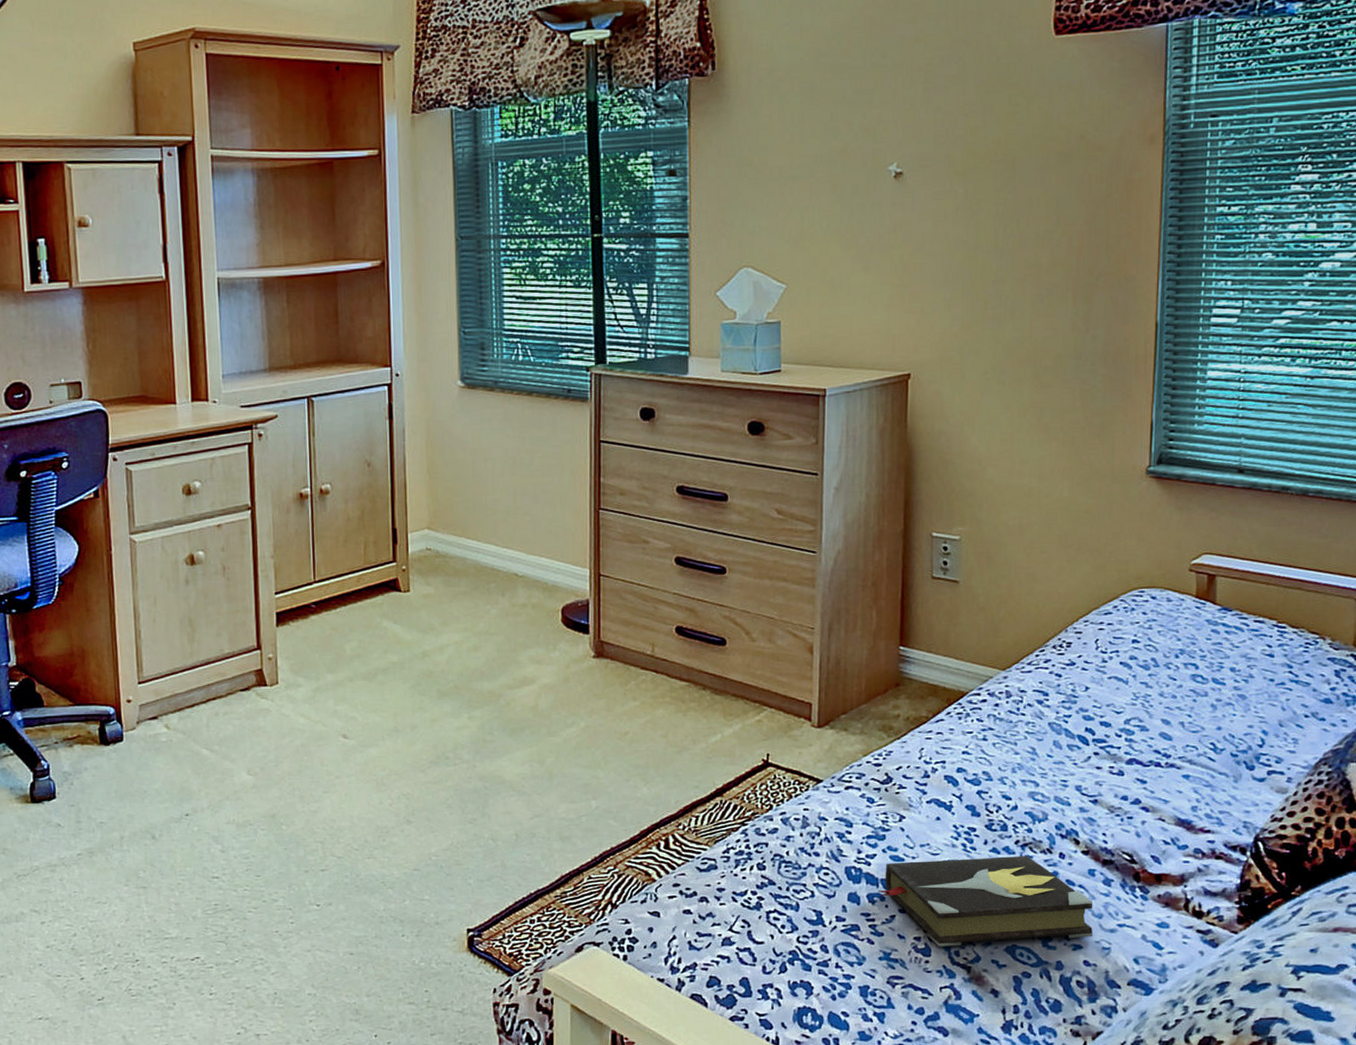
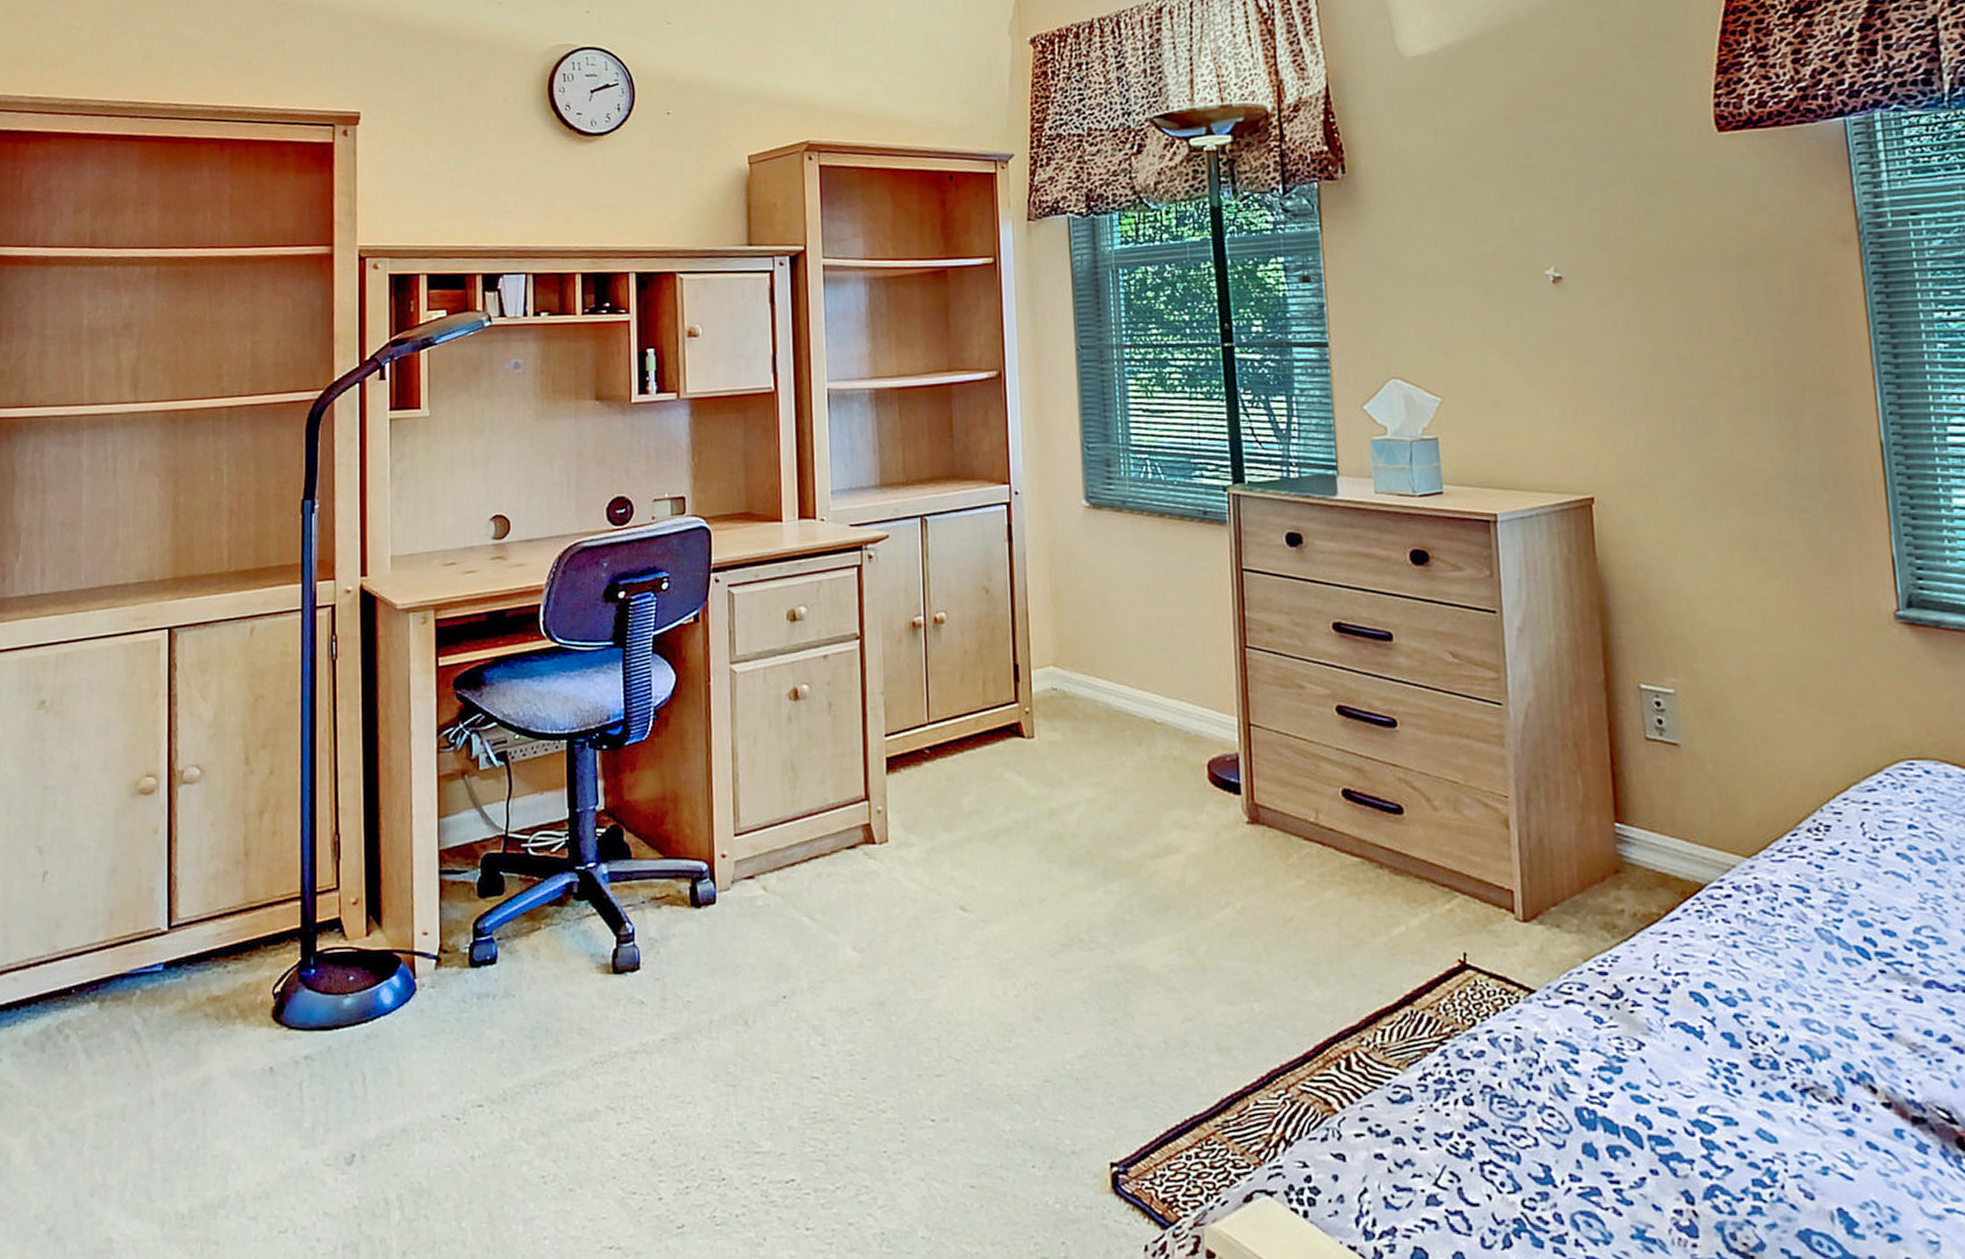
hardback book: present [877,856,1093,947] -> none [1619,1104,1913,1226]

